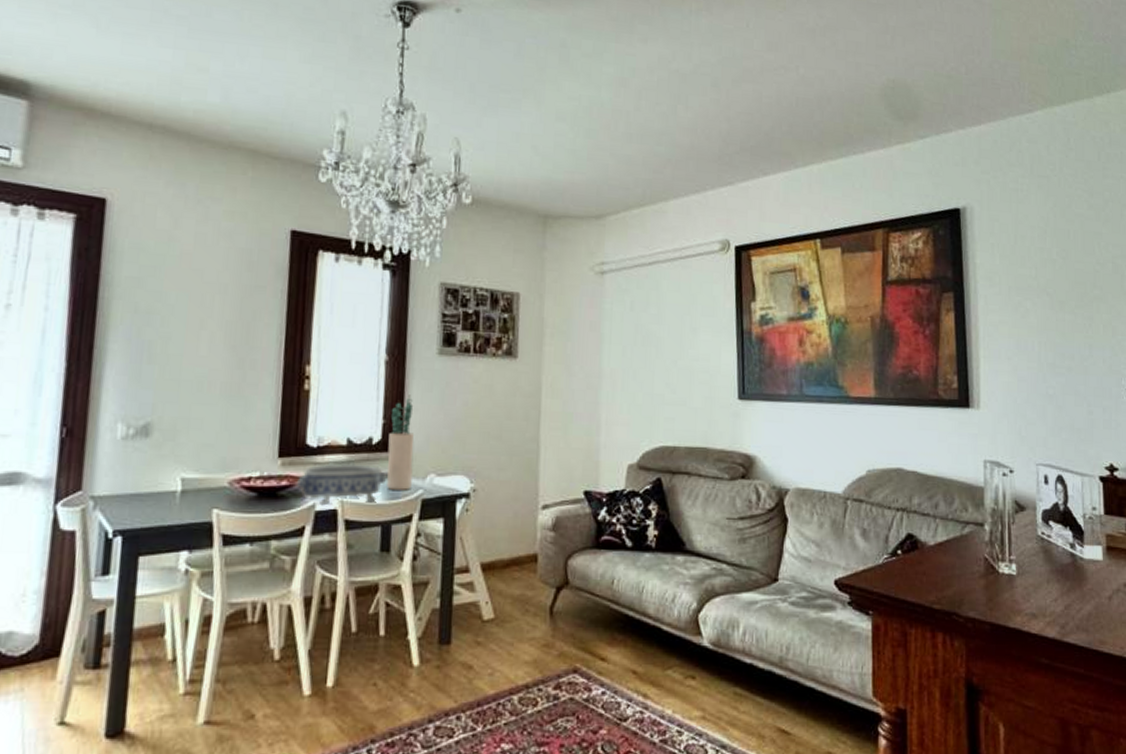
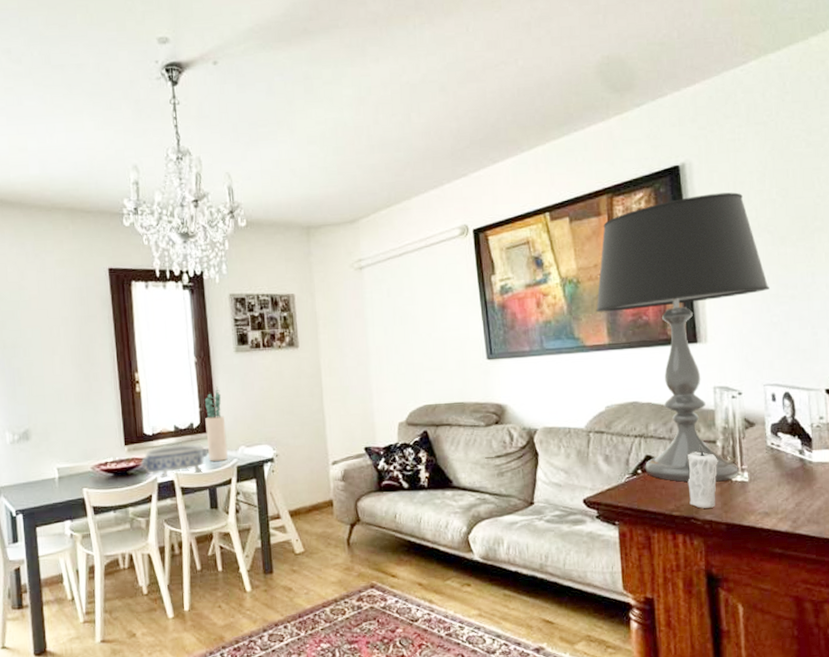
table lamp: none [863,243,1046,573] -> present [596,192,769,482]
candle: none [951,526,985,603] -> present [687,444,718,509]

